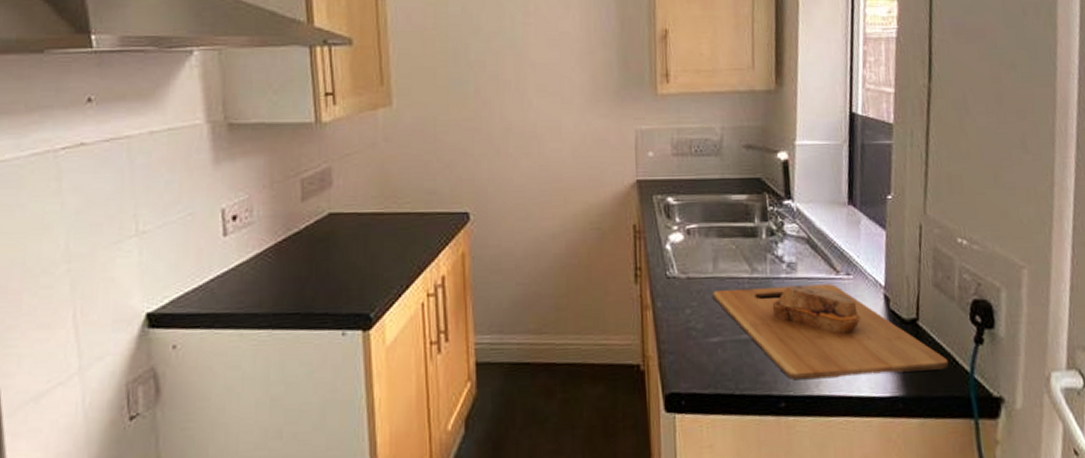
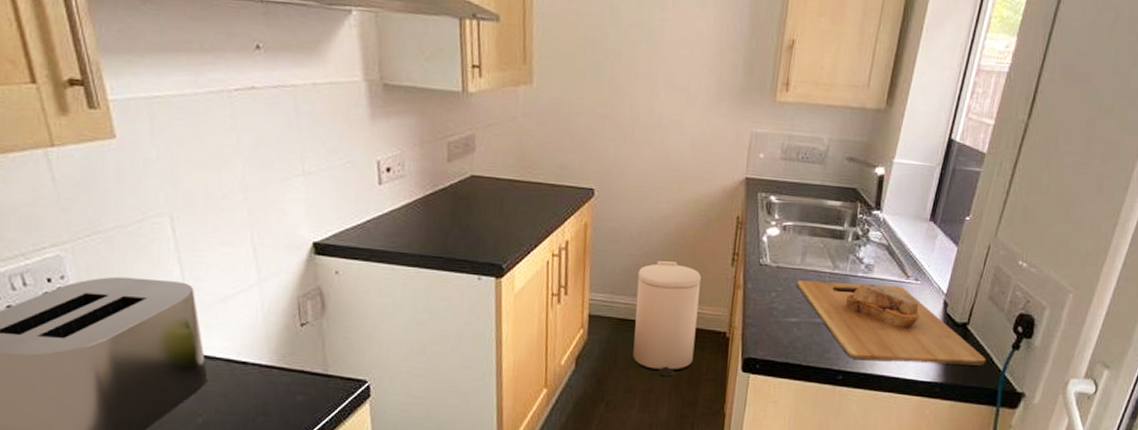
pedal bin: none [529,286,606,432] -> present [633,261,701,378]

